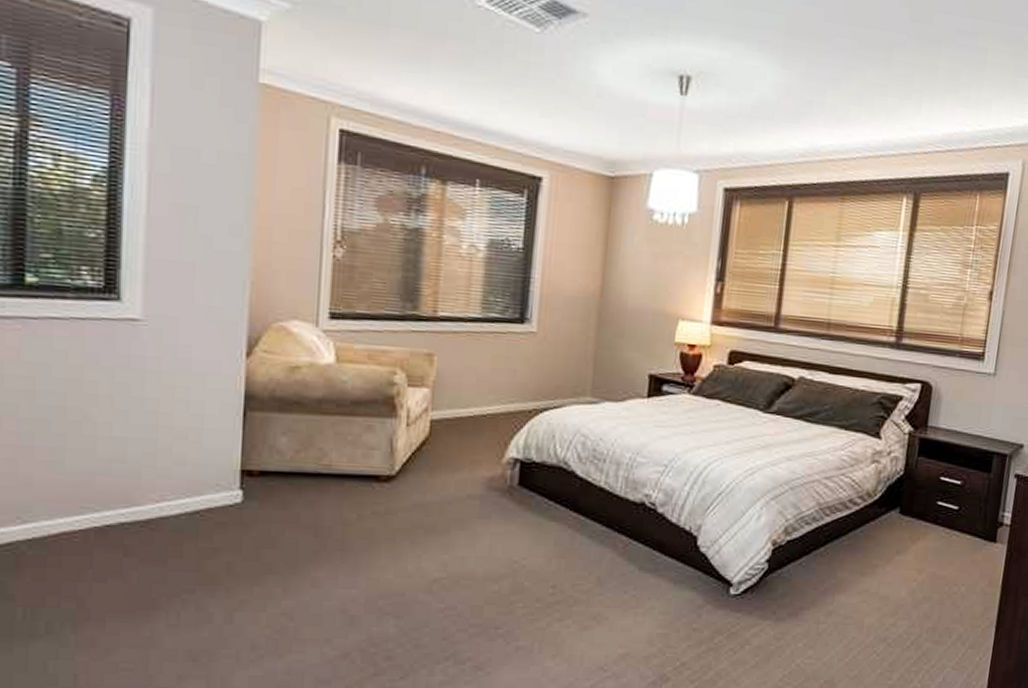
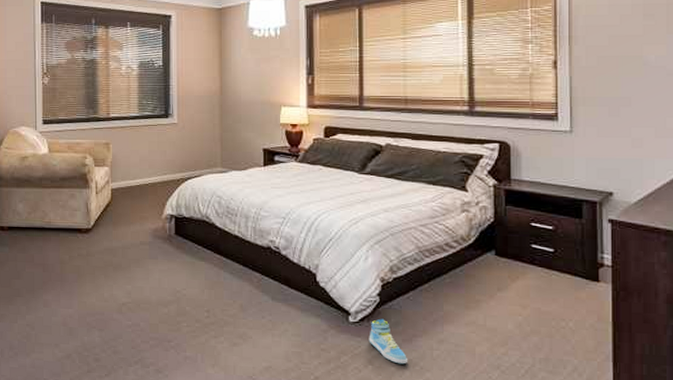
sneaker: none [749,589,790,642] -> present [369,318,407,365]

